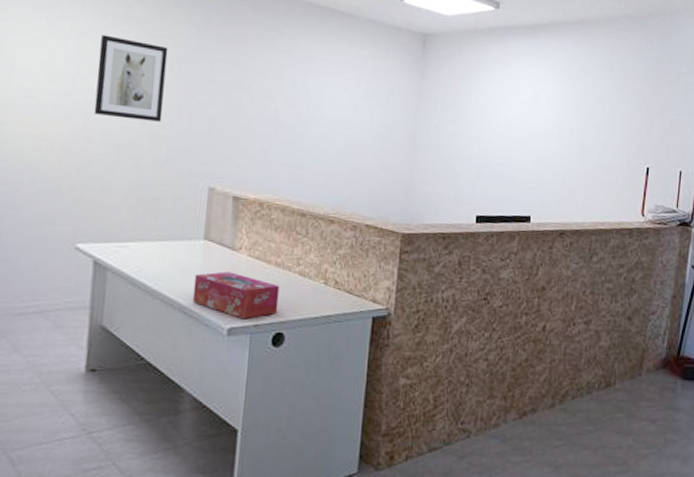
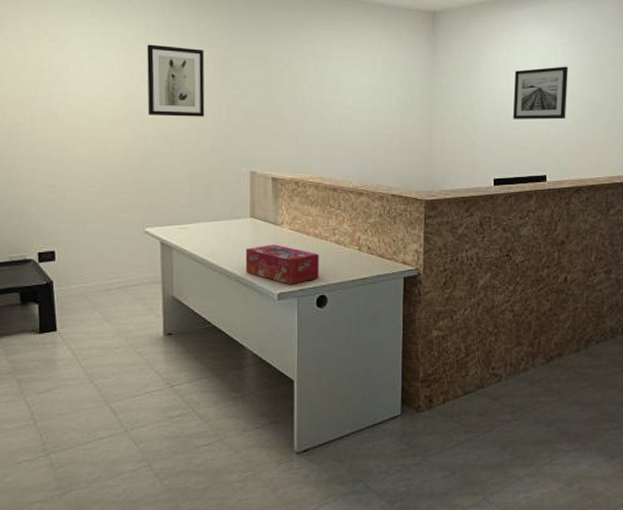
wall art: none [500,103,559,159] -> present [513,66,568,120]

